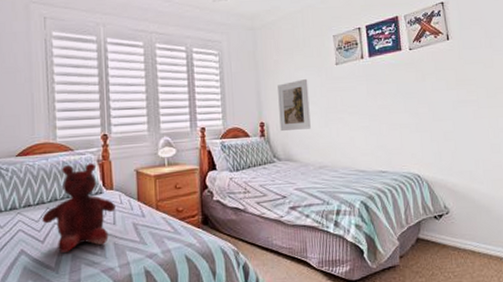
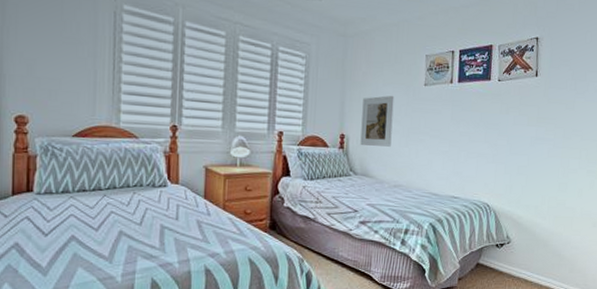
teddy bear: present [42,163,116,252] -> none [98,153,180,243]

